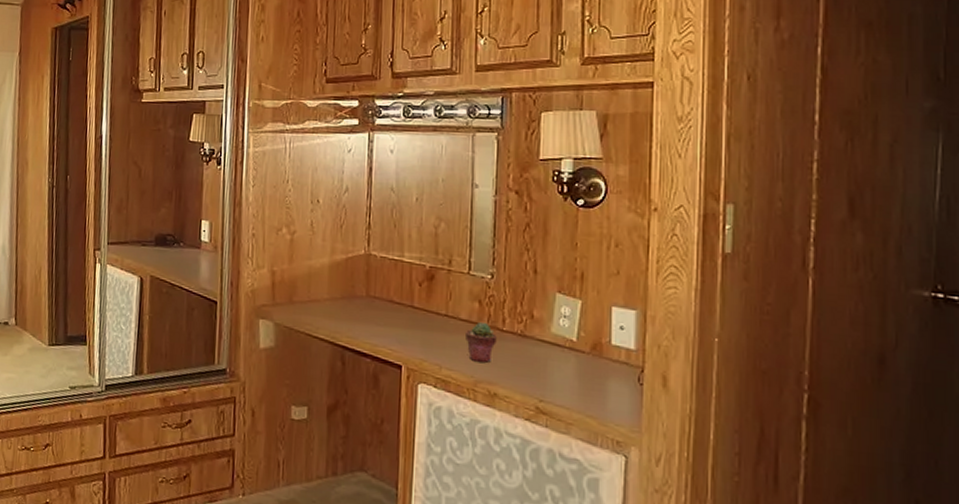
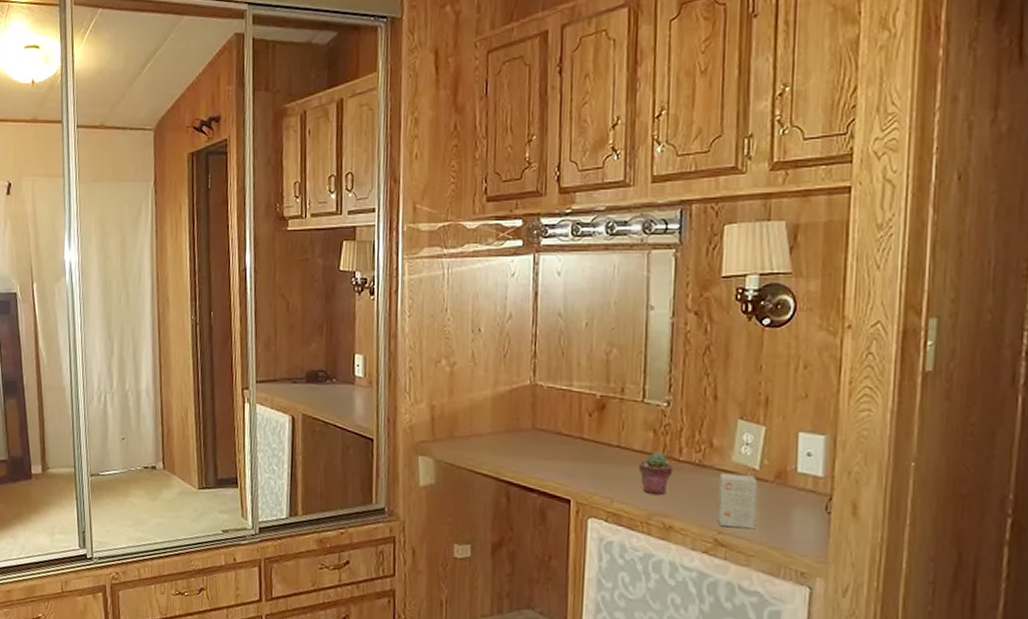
small box: none [538,343,575,399] -> present [717,472,757,530]

